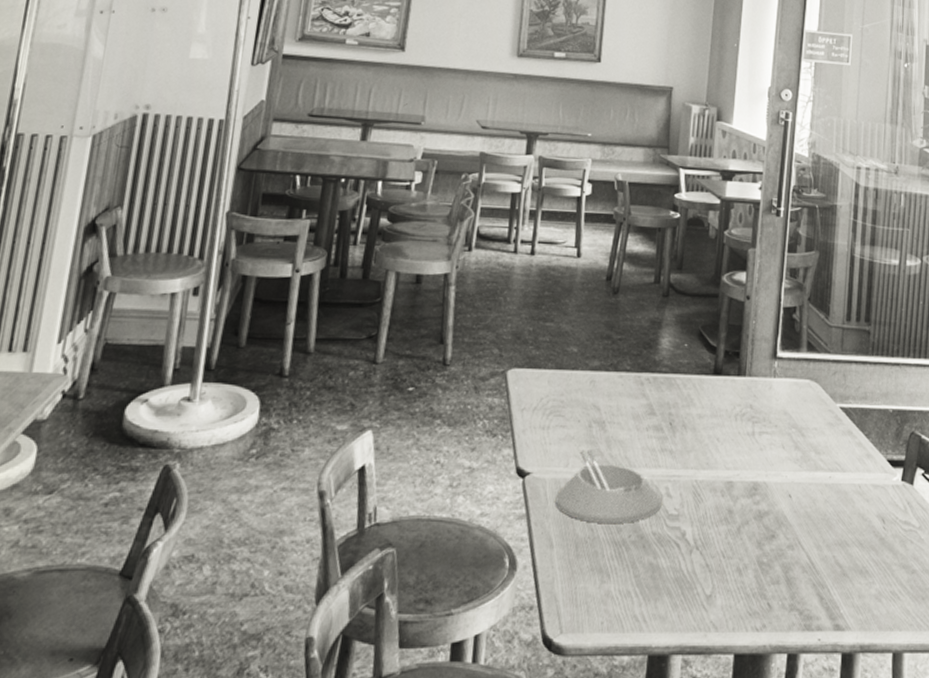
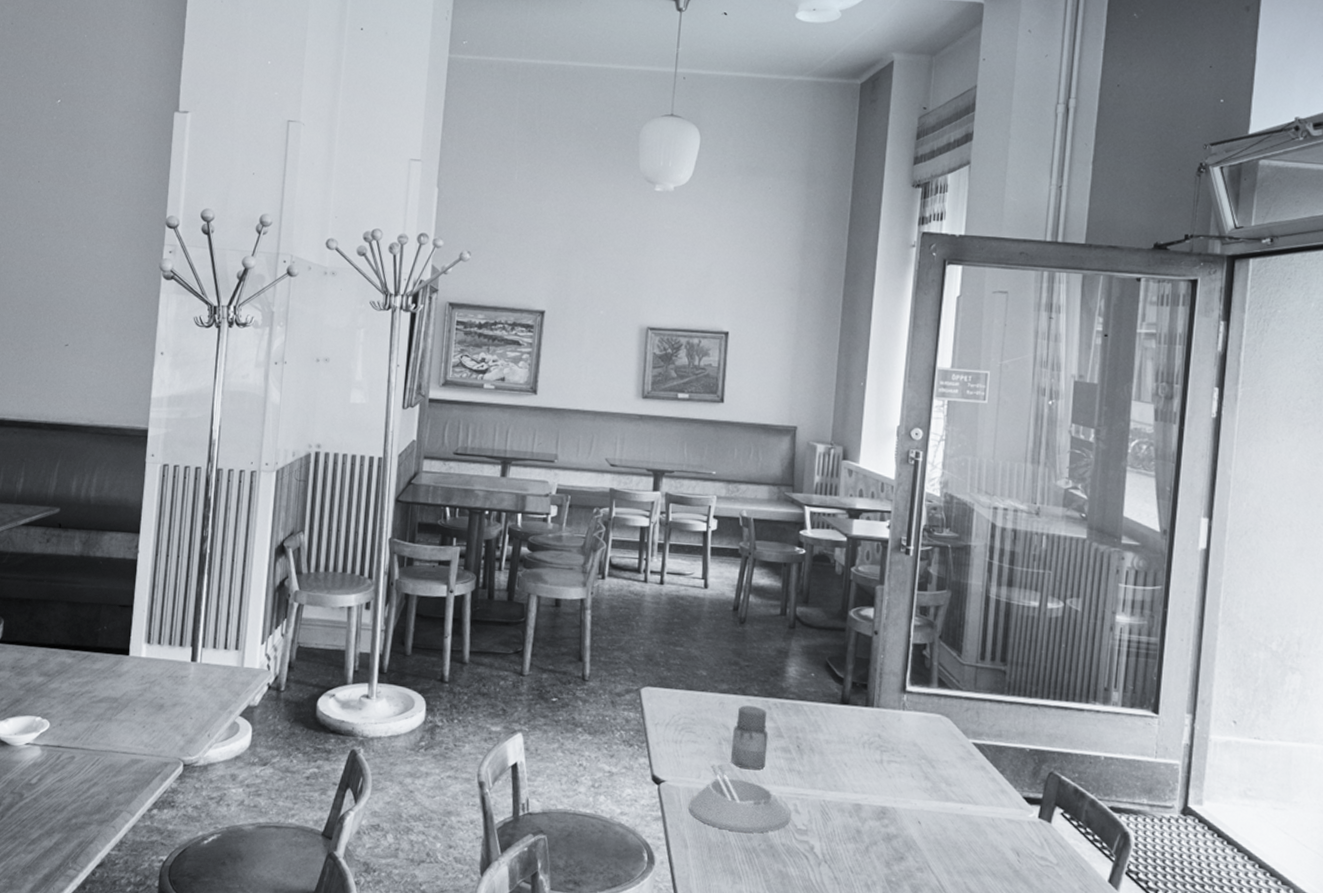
jar: none [601,382,641,453] -> present [731,705,769,770]

